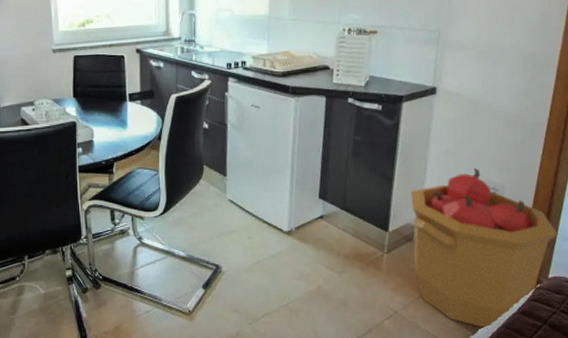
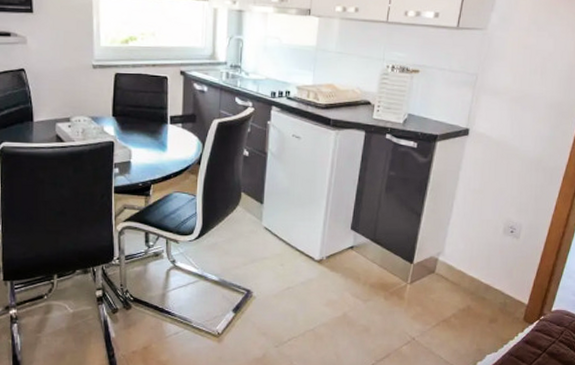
trash can: present [410,168,559,329] -> none [434,208,565,356]

